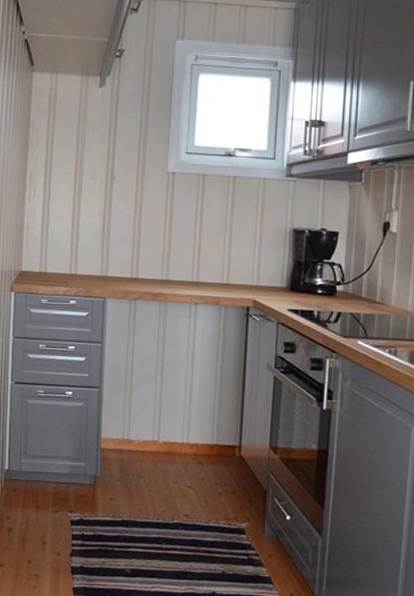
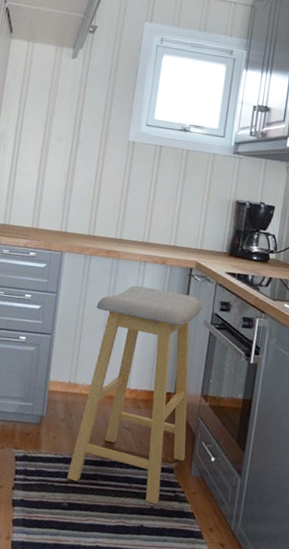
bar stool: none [128,330,264,569] -> present [67,285,203,505]

